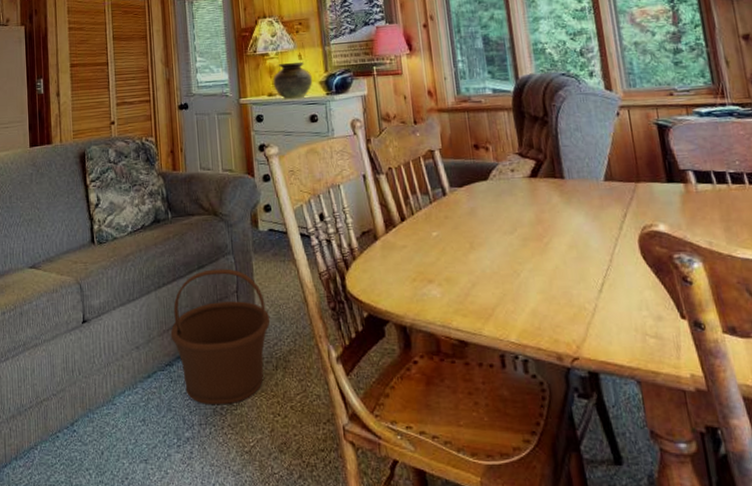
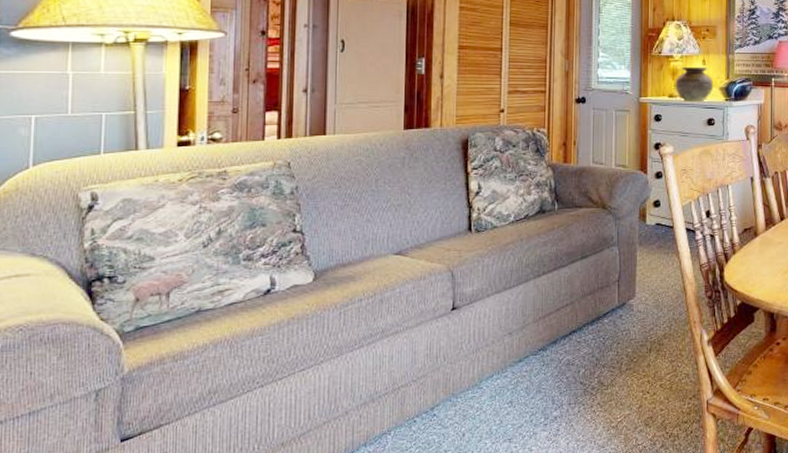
basket: present [170,268,270,405] -> none [546,259,649,386]

